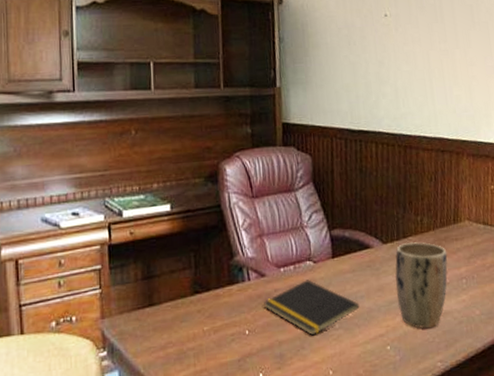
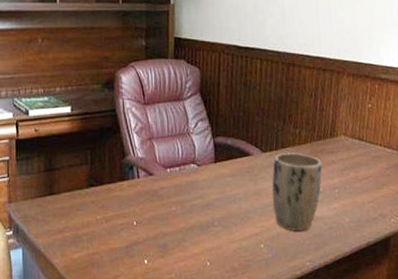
notepad: present [264,279,360,336] -> none [151,180,238,230]

